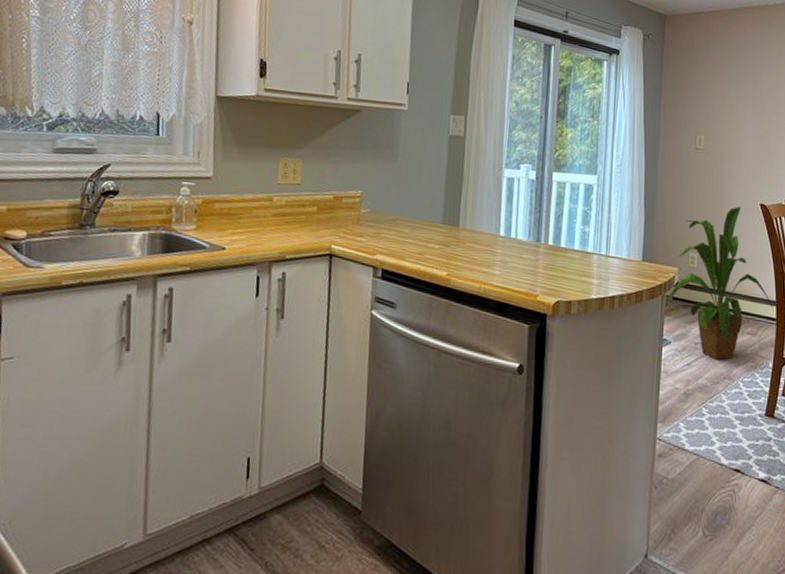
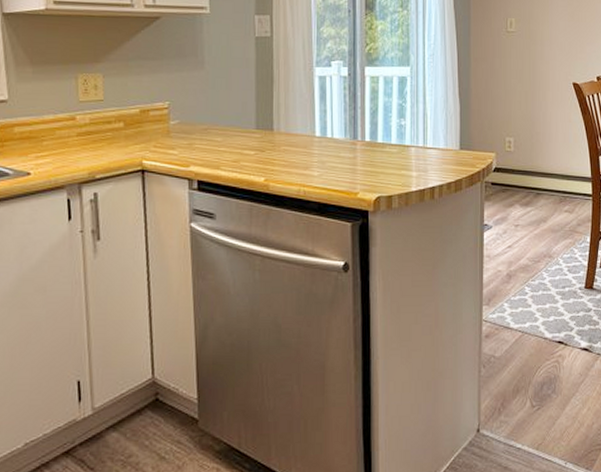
house plant: present [663,207,773,360] -> none [483,87,589,239]

